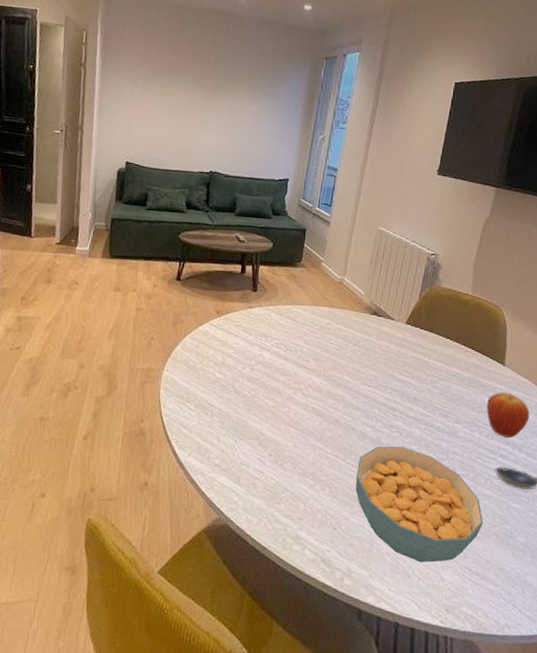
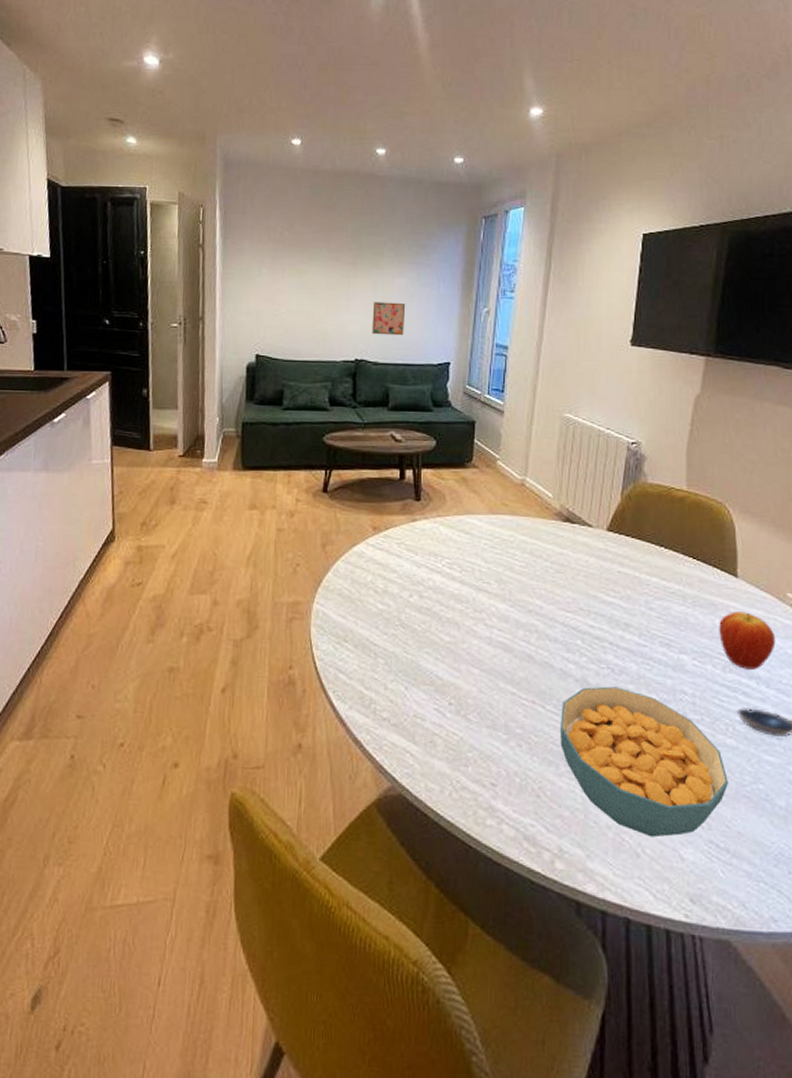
wall art: none [225,124,255,154] -> present [371,302,406,336]

